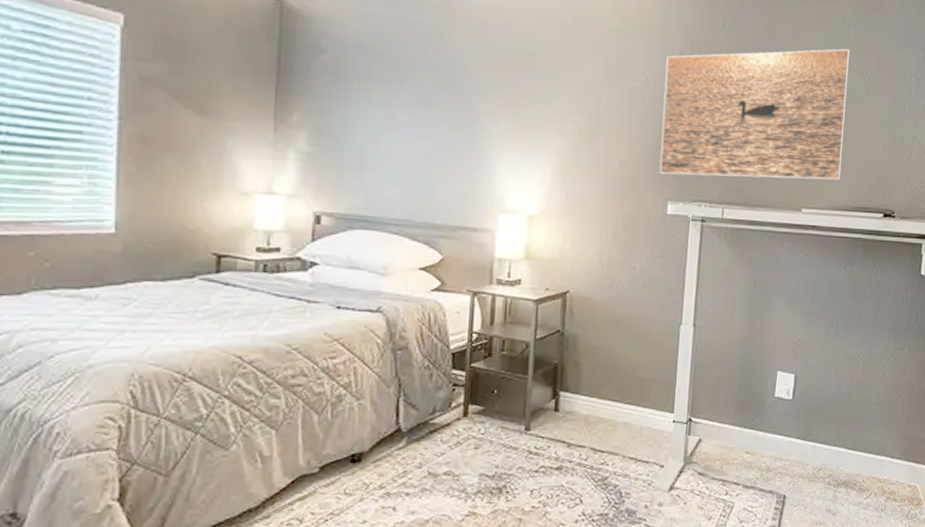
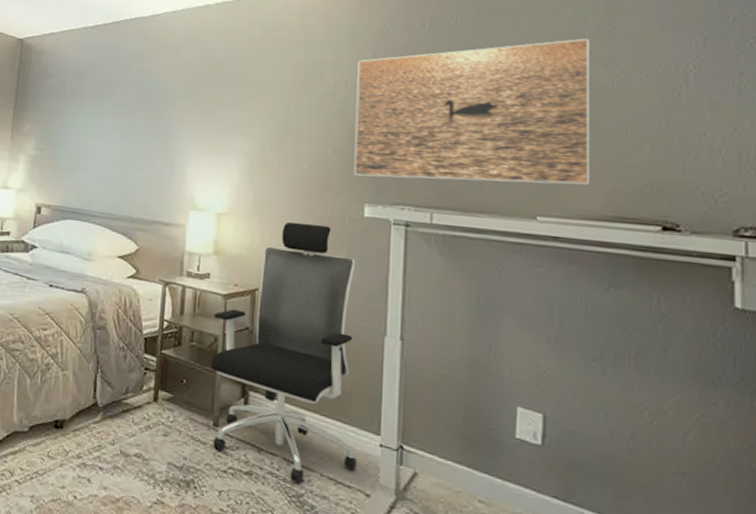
office chair: none [522,221,659,468] -> present [211,221,358,484]

